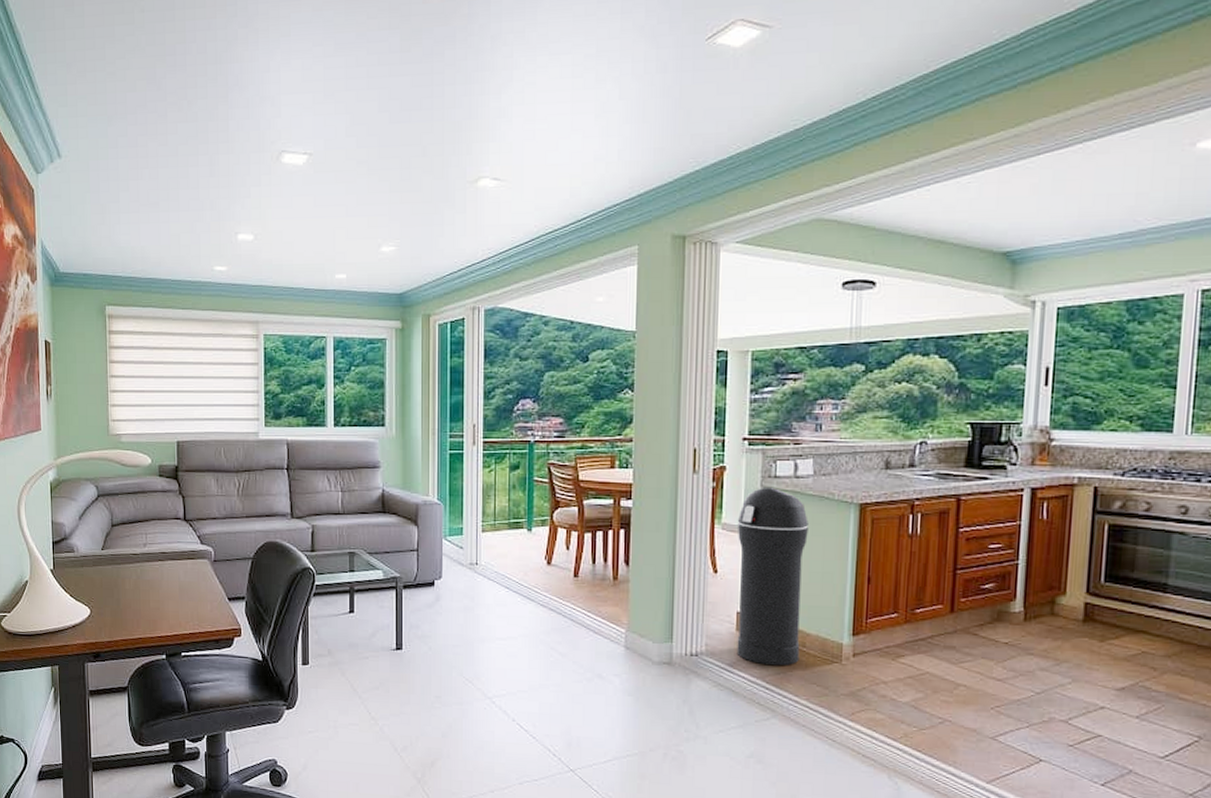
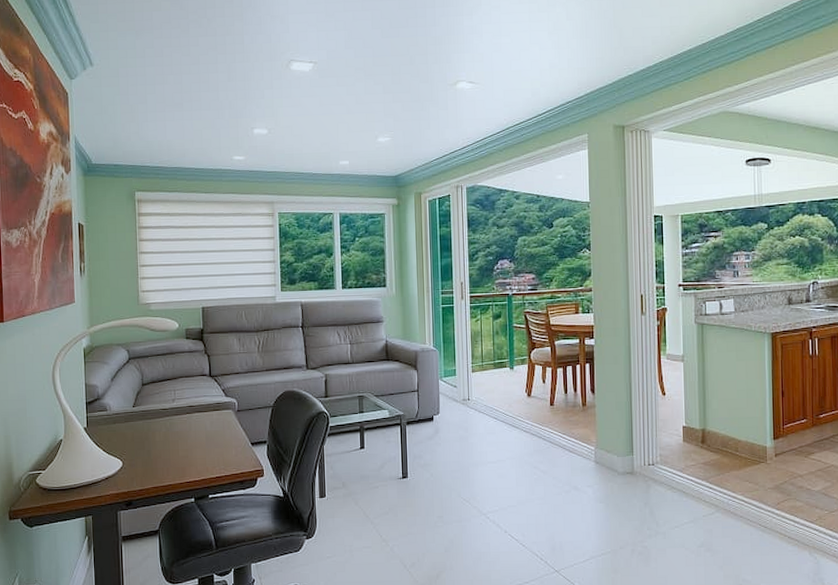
trash can: present [737,486,808,666] -> none [678,323,734,469]

